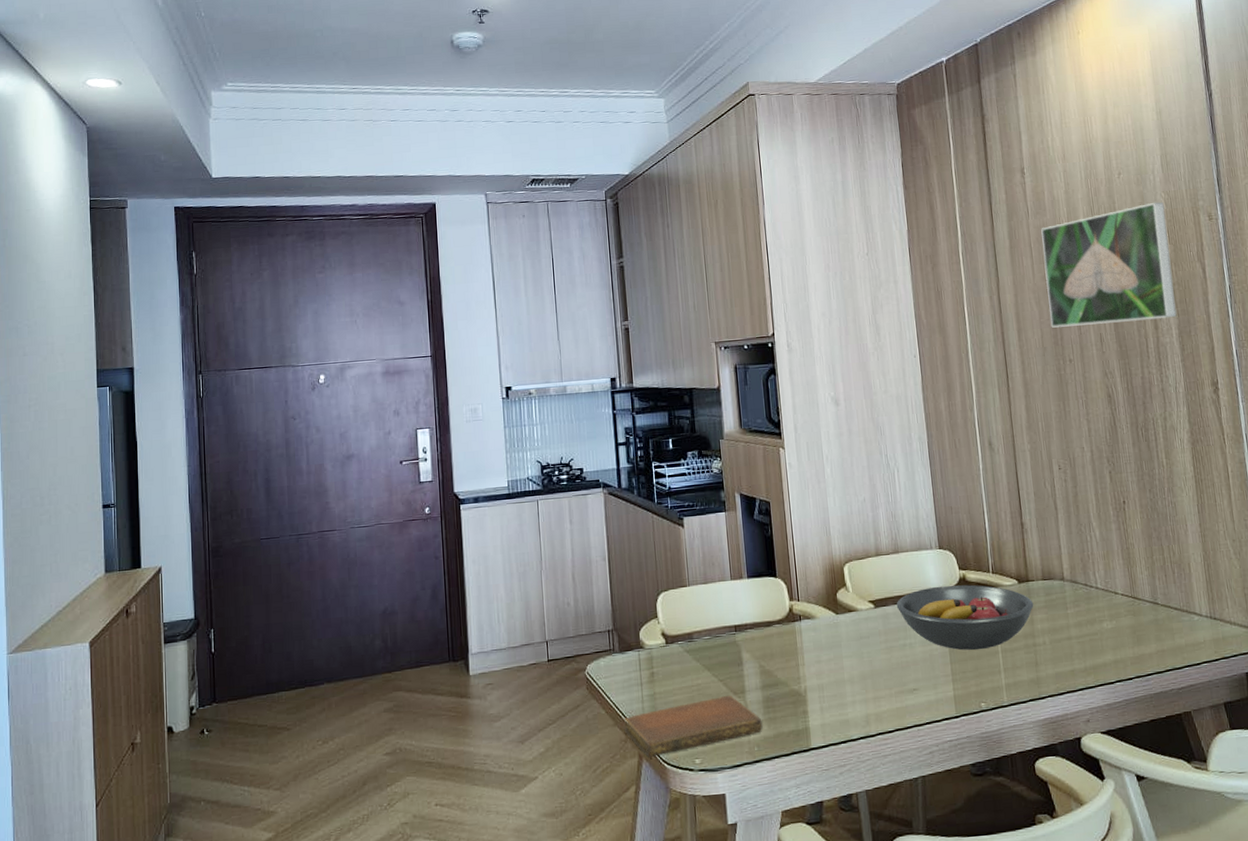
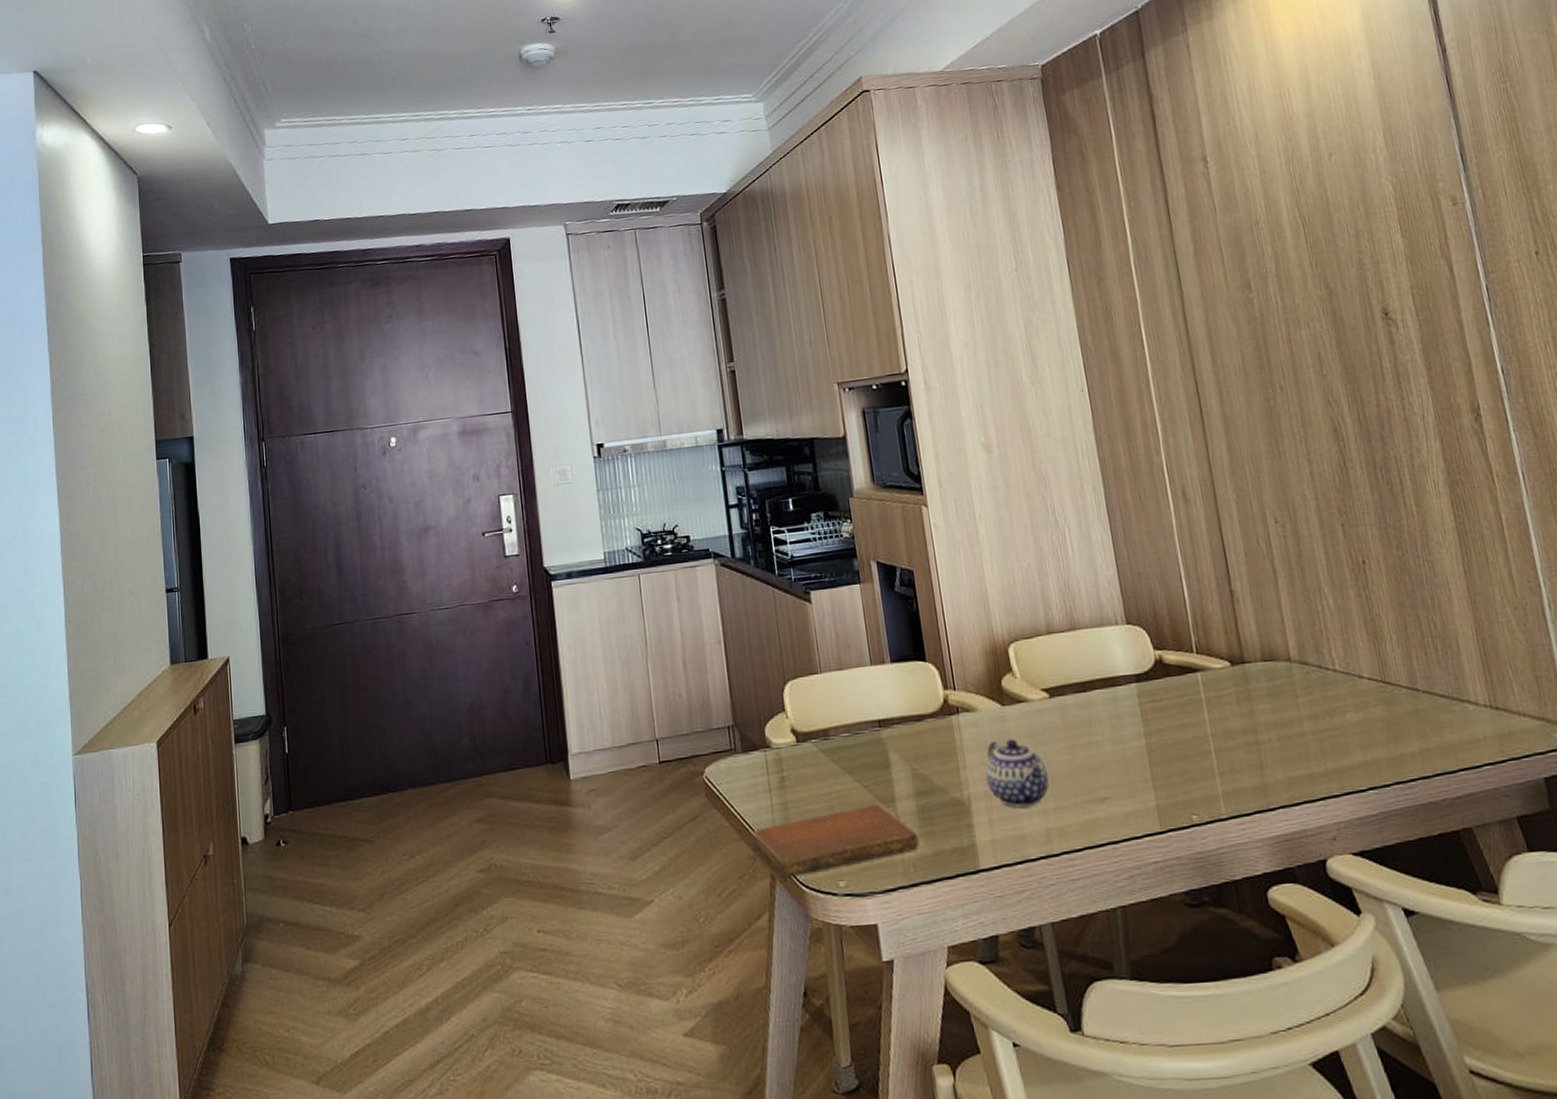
teapot: none [820,641,871,697] -> present [985,738,1050,807]
fruit bowl: present [896,584,1034,650] -> none [1076,668,1254,750]
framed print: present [1041,202,1177,328] -> none [1233,186,1418,348]

